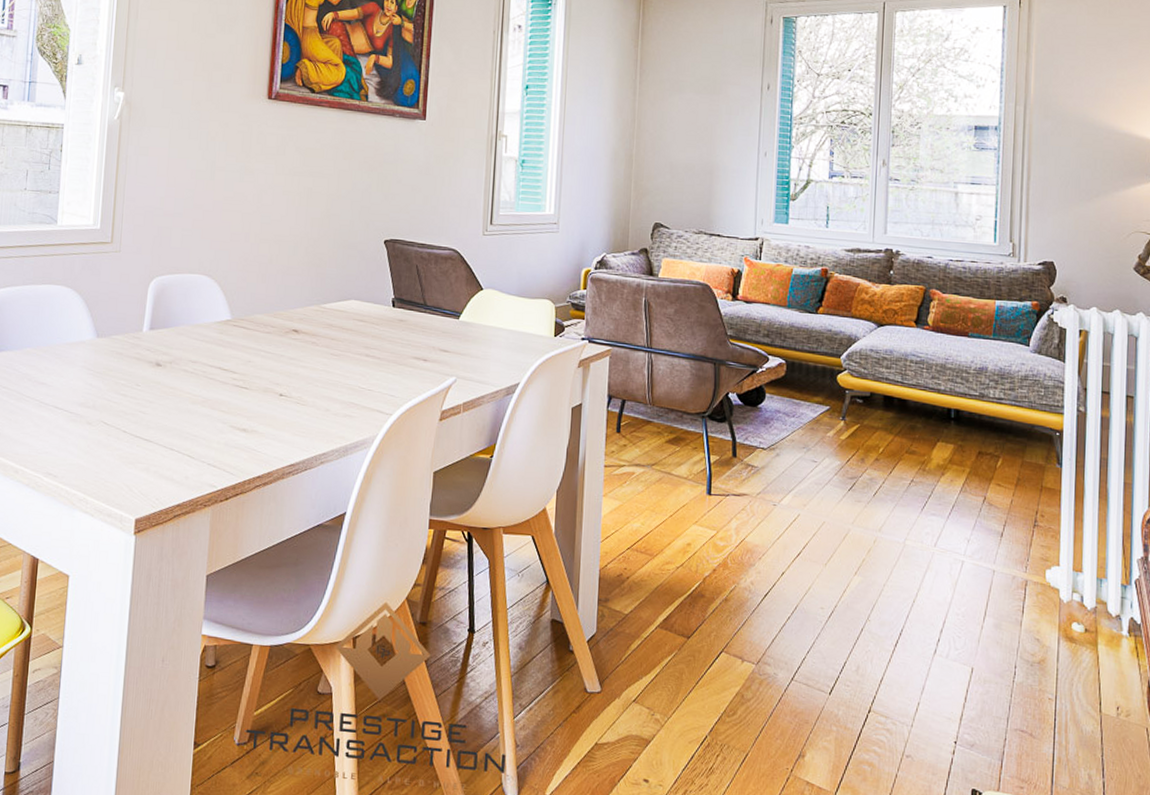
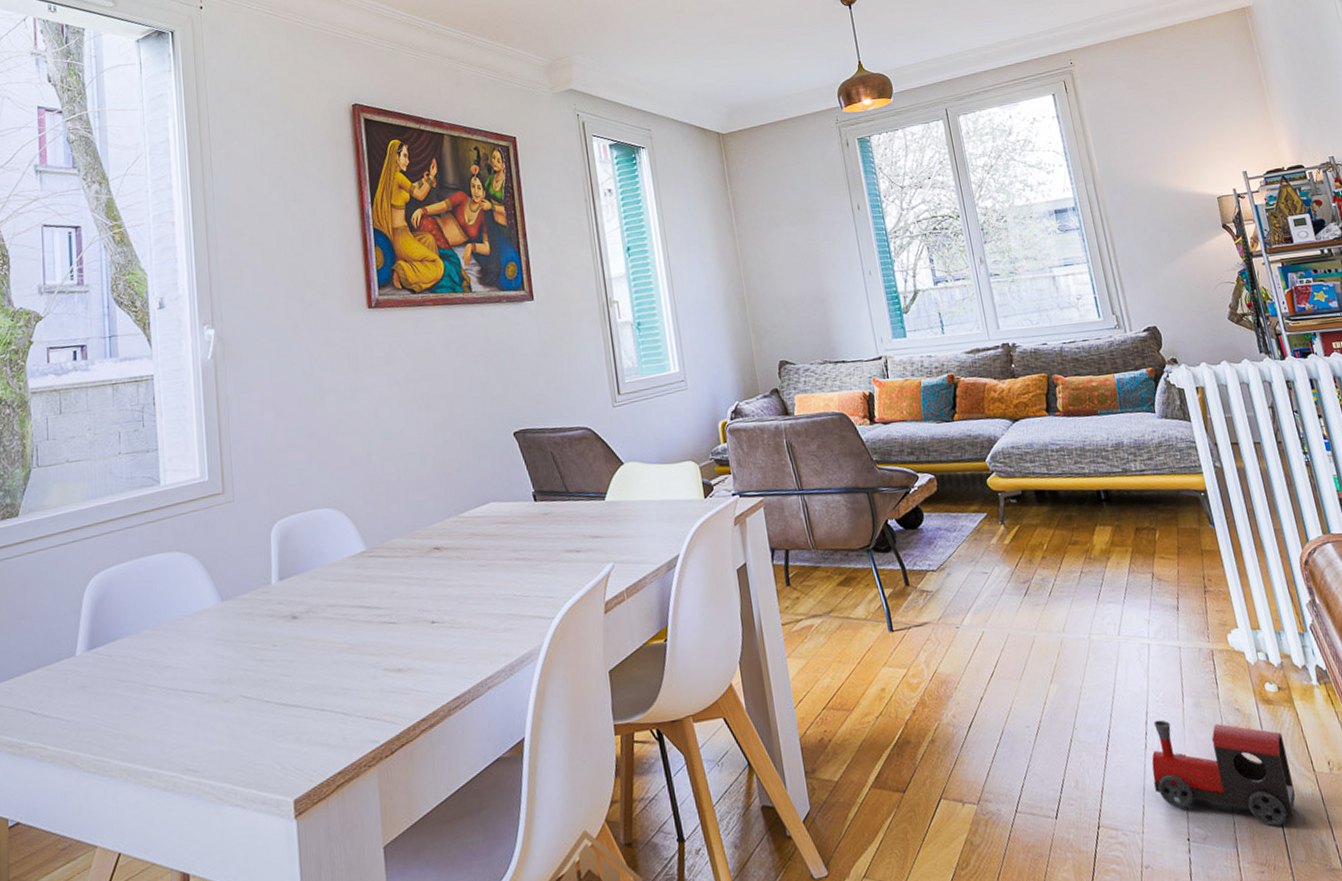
toy train: none [934,631,1077,752] -> present [1151,720,1296,827]

